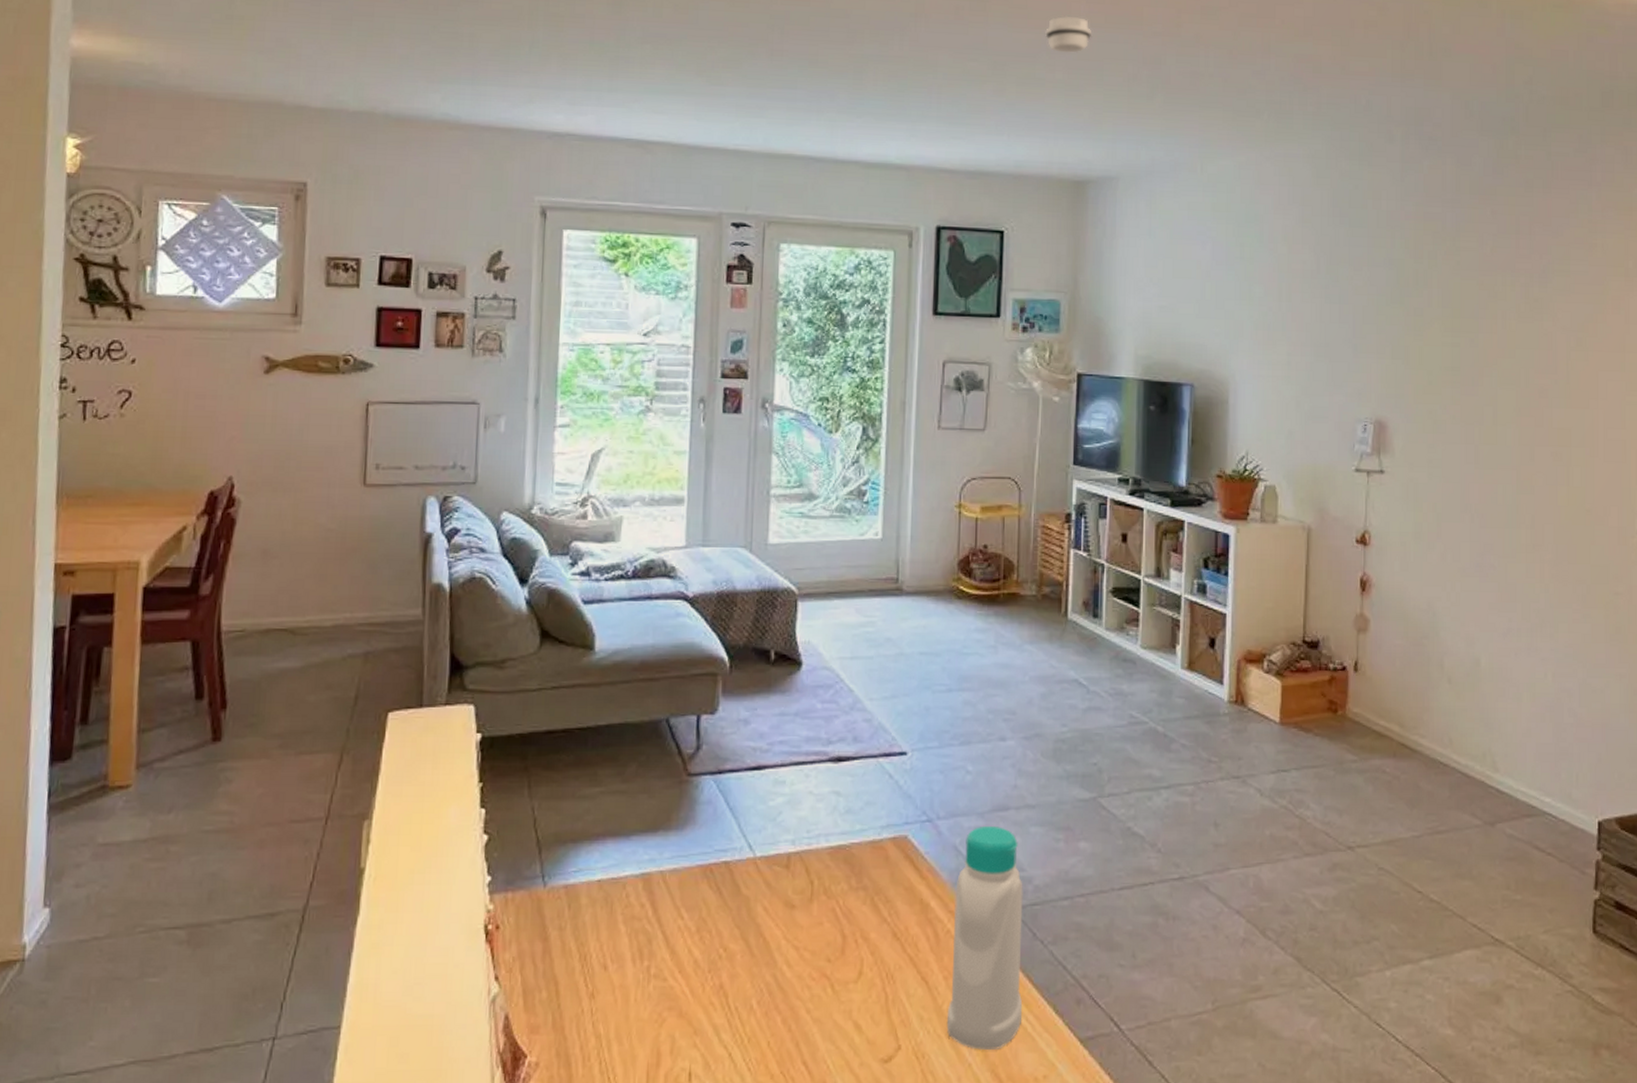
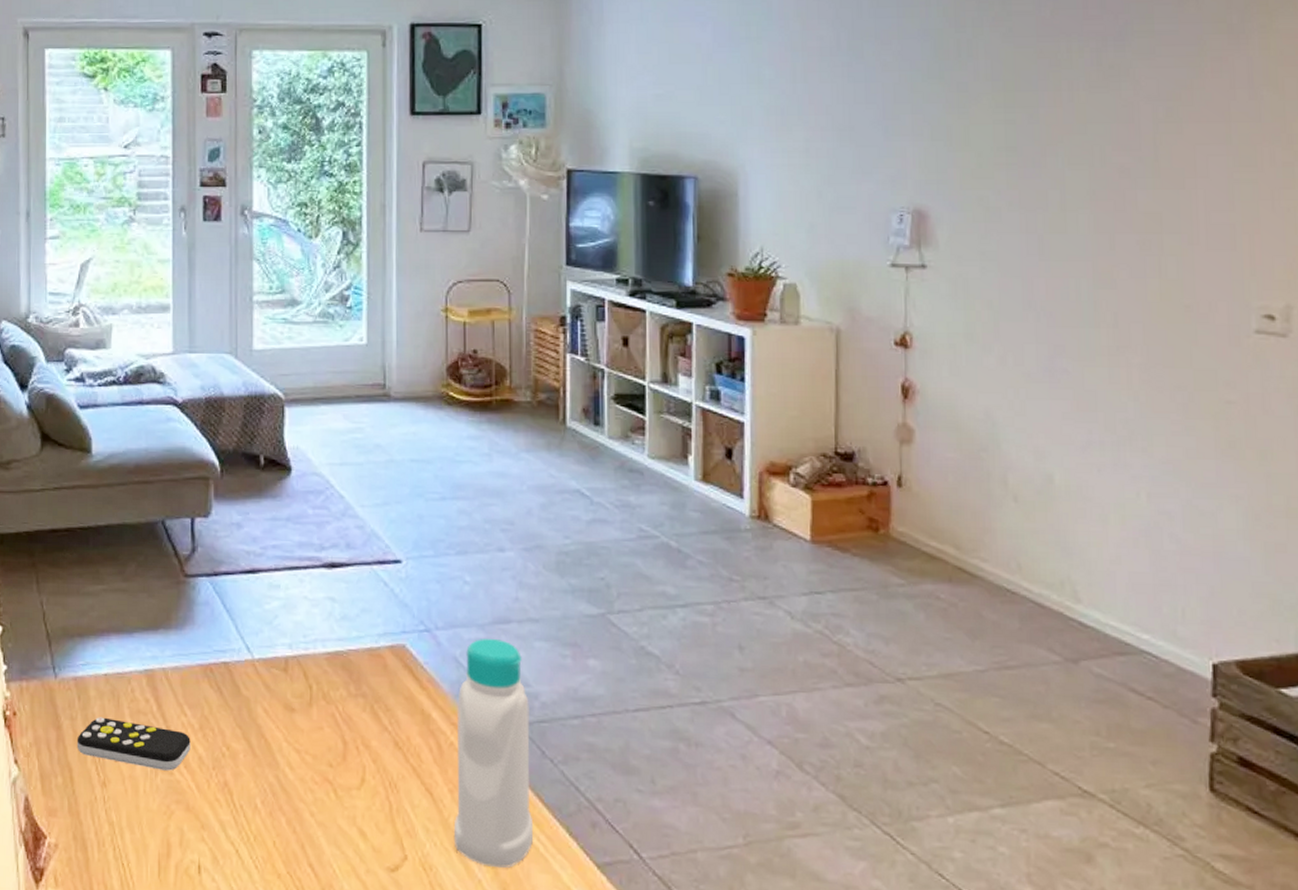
remote control: none [564,925,687,977] -> present [76,717,191,771]

